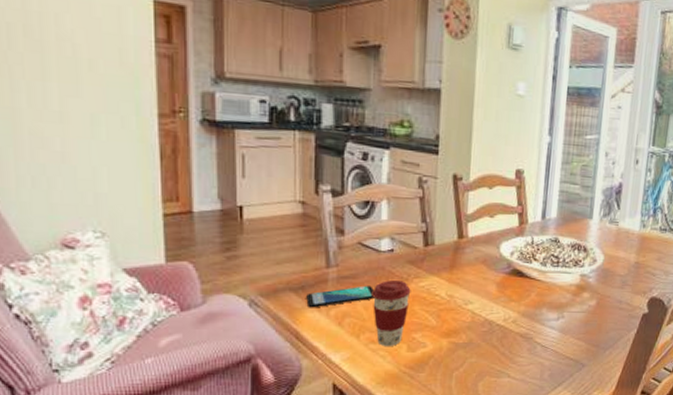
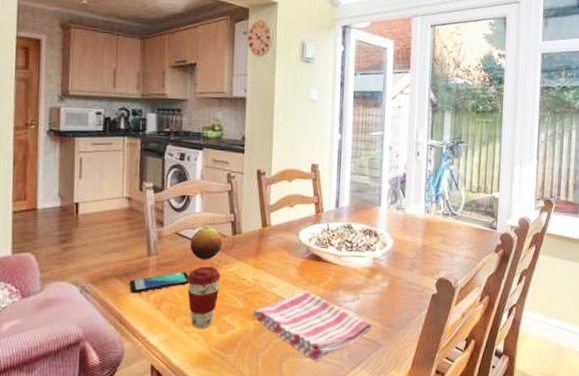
fruit: none [375,237,413,272] -> present [190,227,223,259]
dish towel: none [446,308,577,382] -> present [253,290,372,362]

